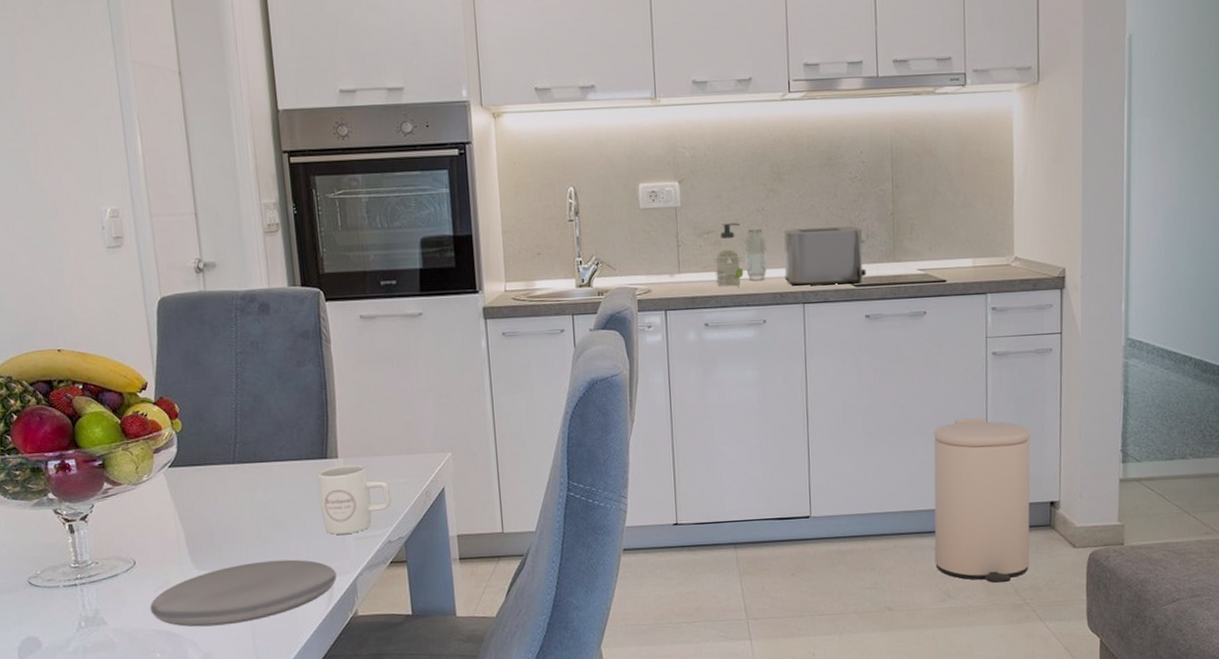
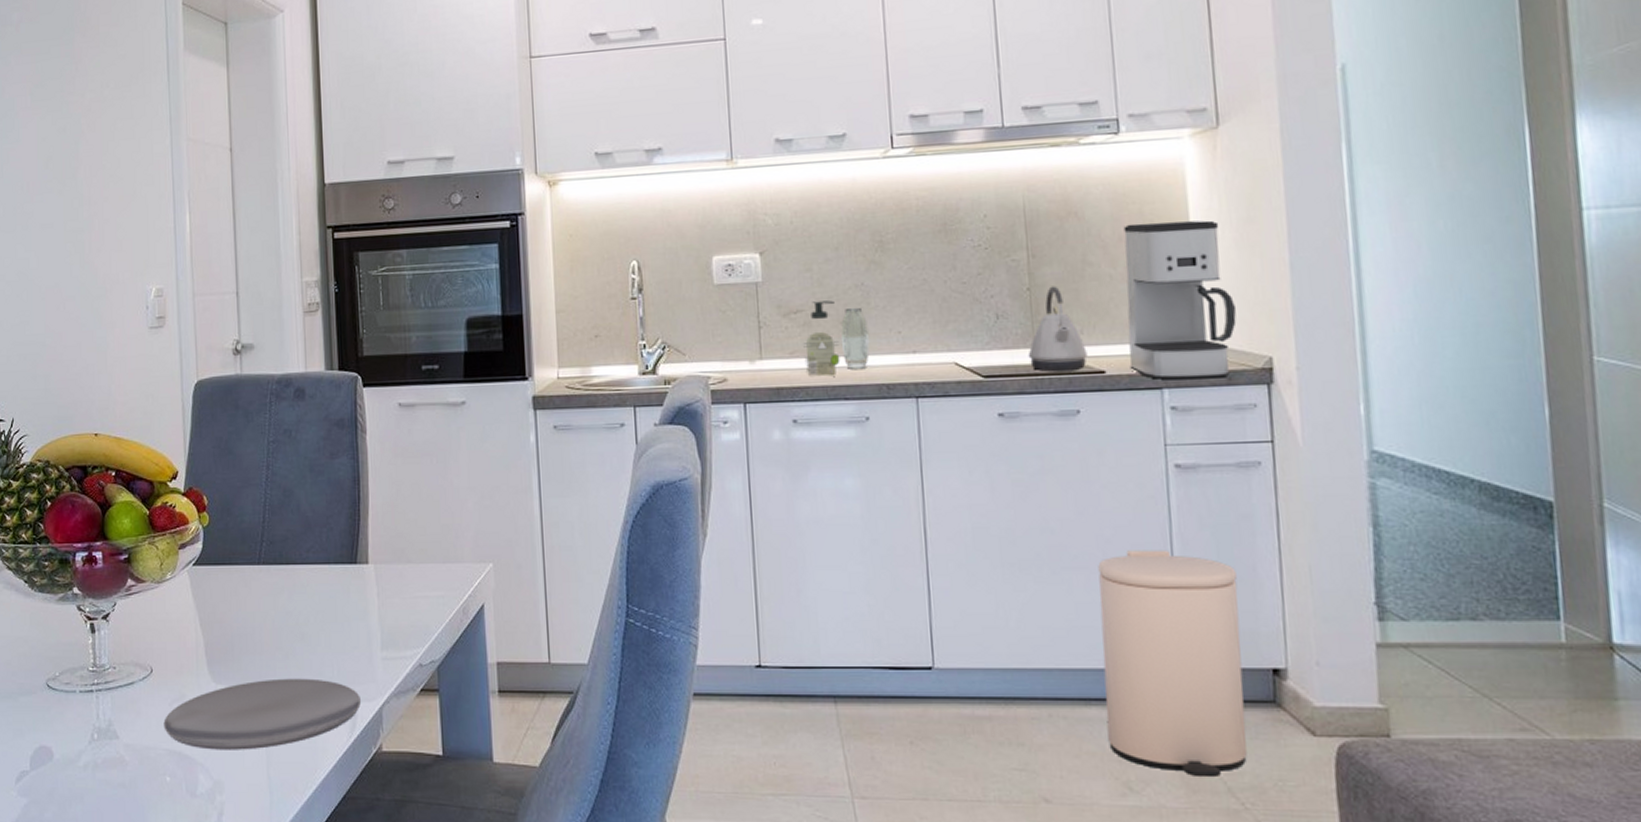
mug: present [317,464,392,535] -> none [345,572,425,652]
toaster: present [784,226,866,287] -> none [889,303,997,377]
kettle: none [889,211,934,282] -> present [1028,286,1088,373]
coffee maker: none [964,159,1043,286] -> present [1123,220,1237,380]

